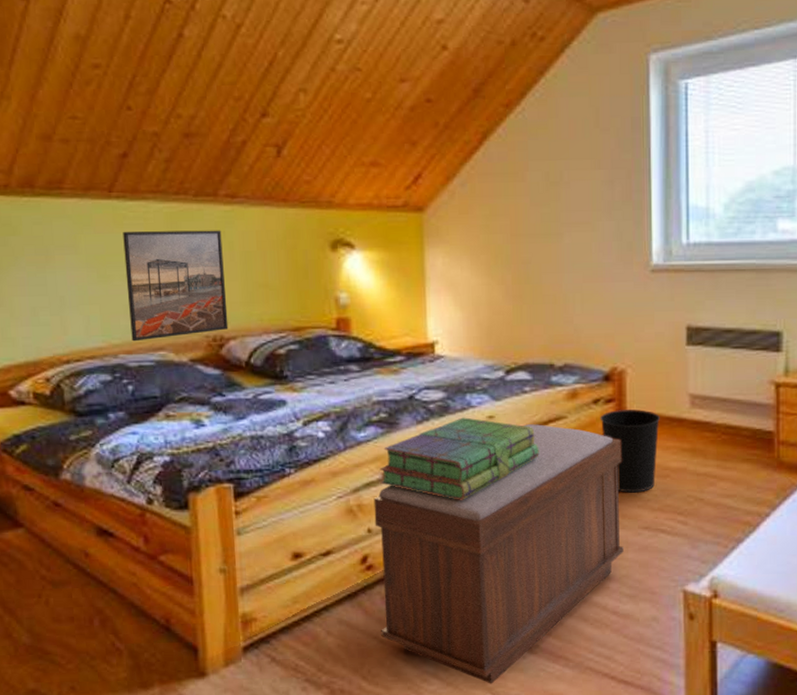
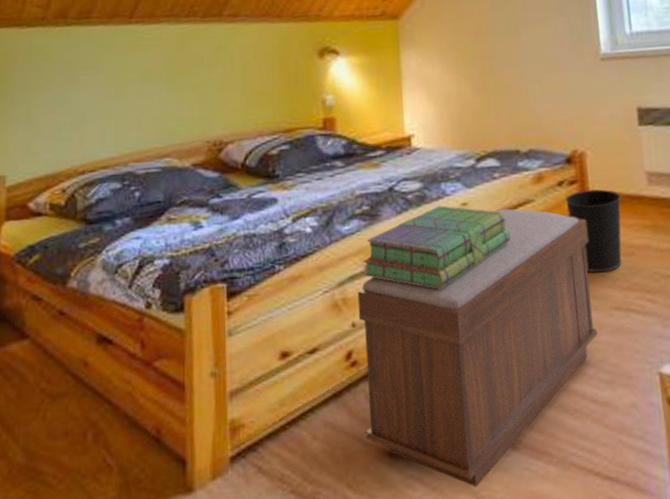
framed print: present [123,230,229,342] -> none [139,45,227,151]

